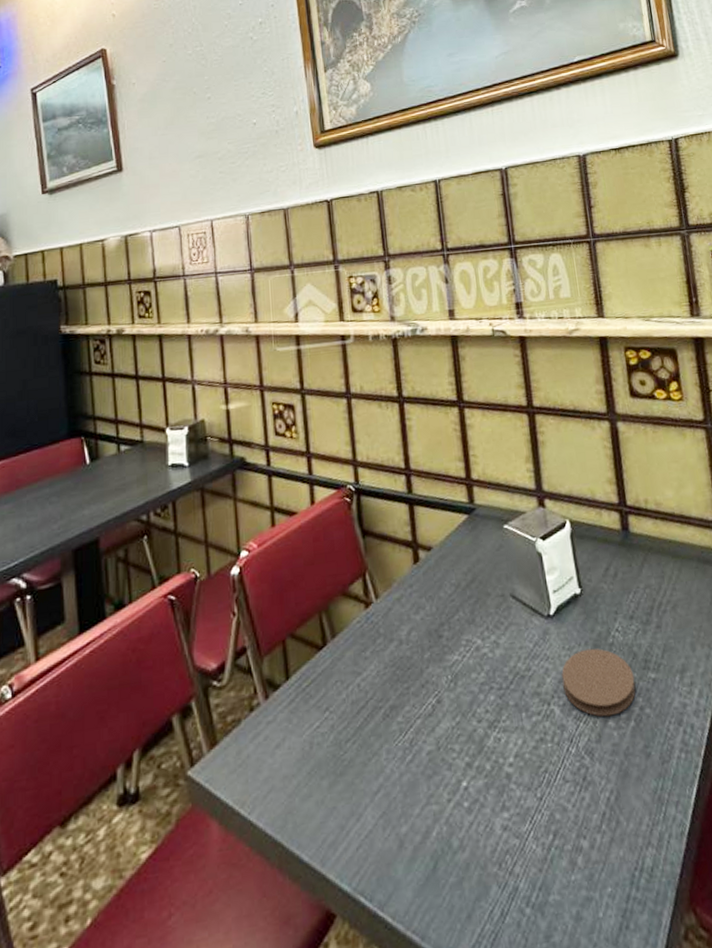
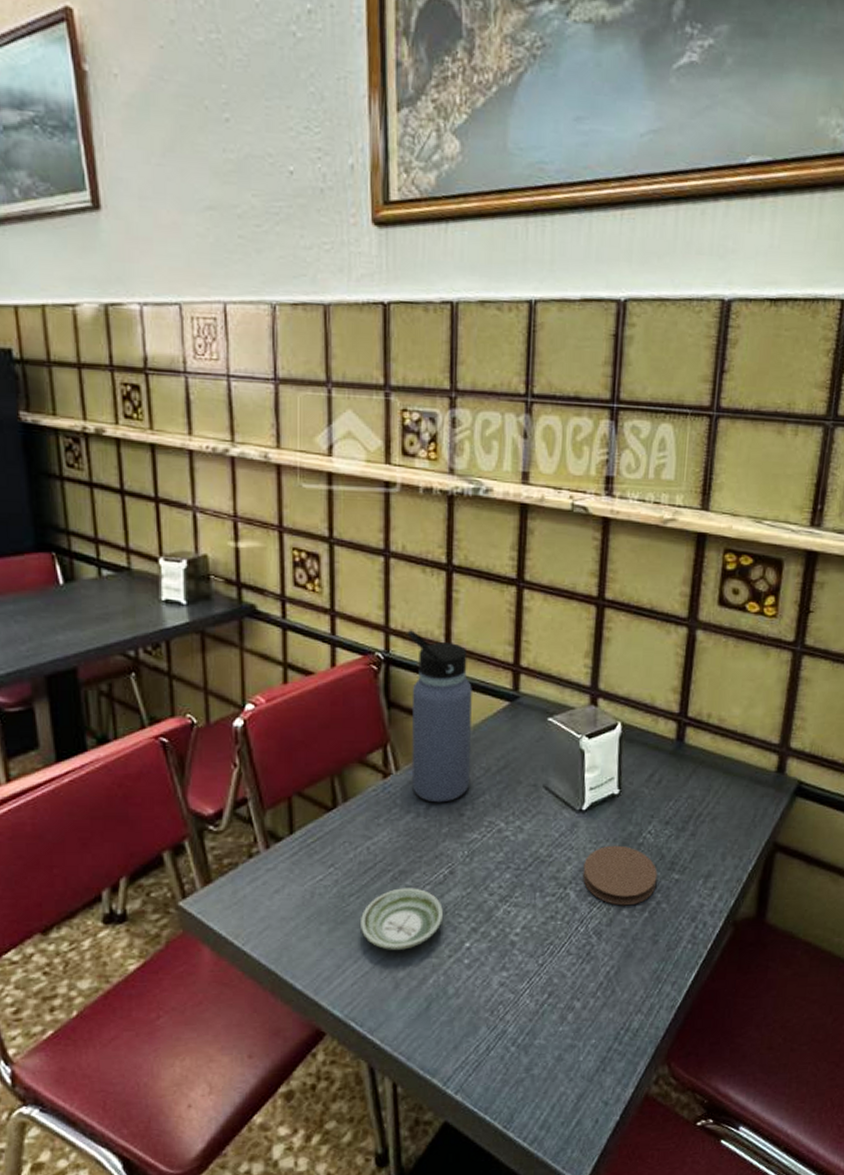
saucer: none [359,723,438,801] -> present [361,888,444,950]
water bottle: none [372,460,444,627] -> present [407,630,472,803]

